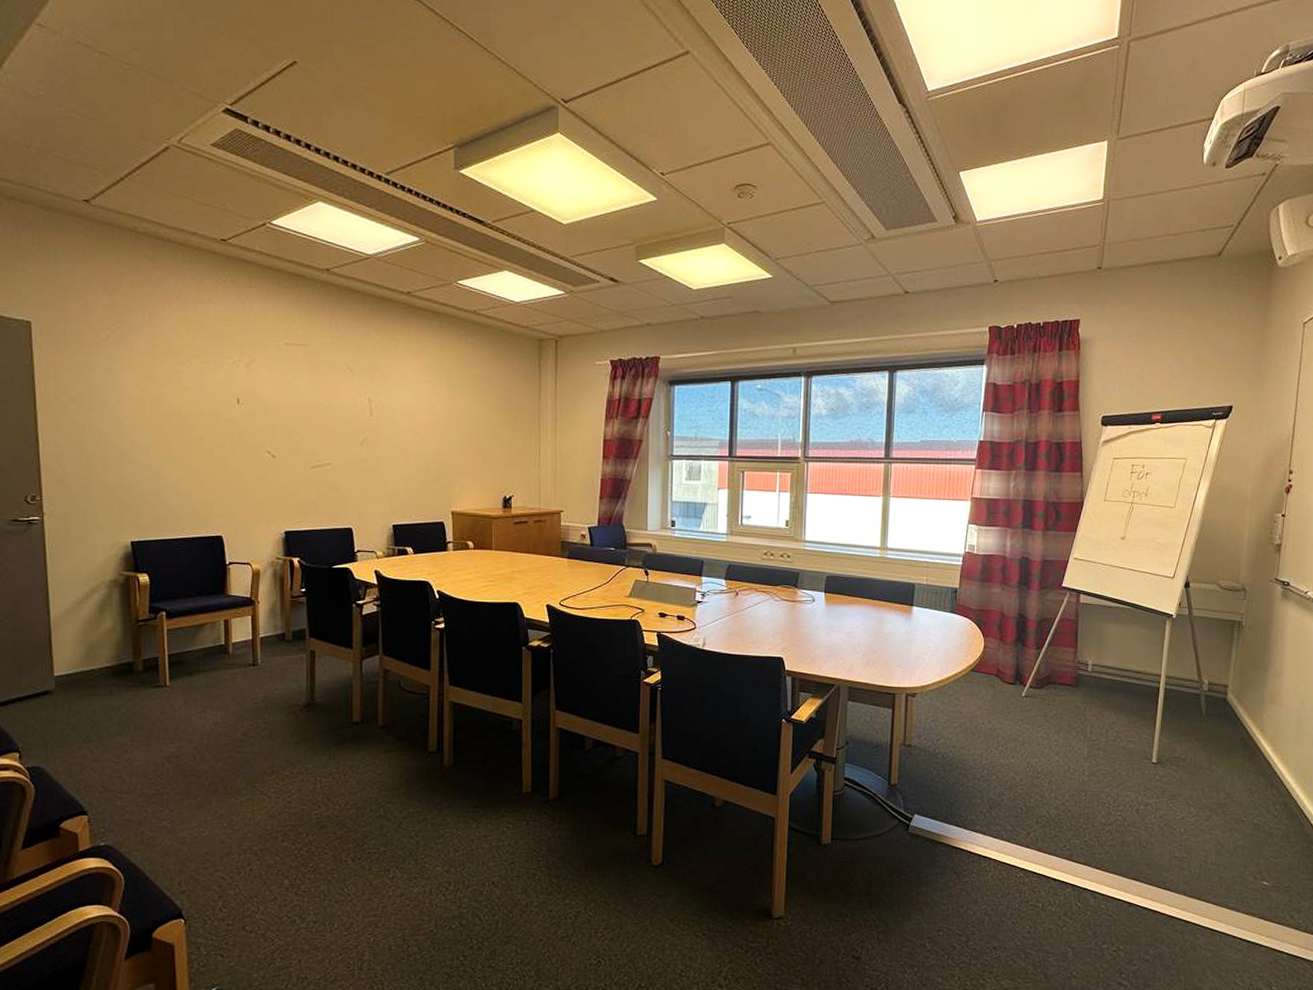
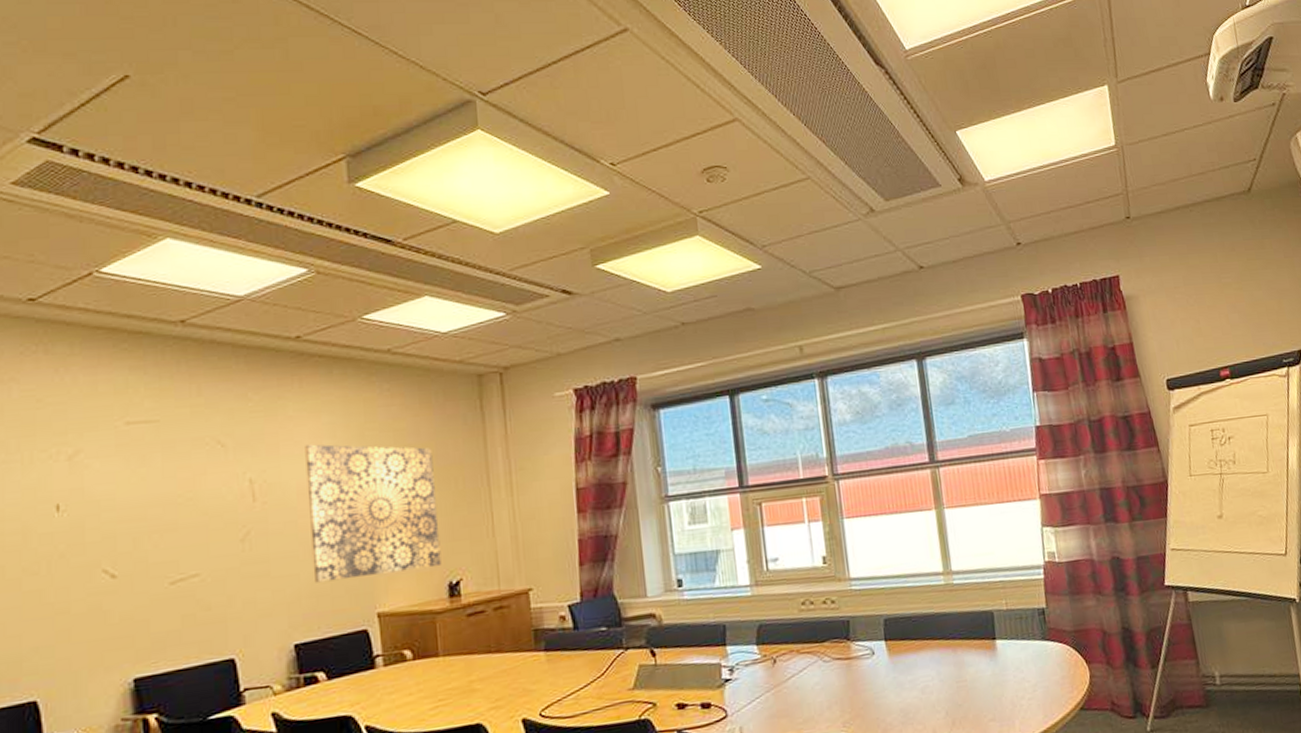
wall art: none [408,378,500,484] -> present [303,444,442,583]

